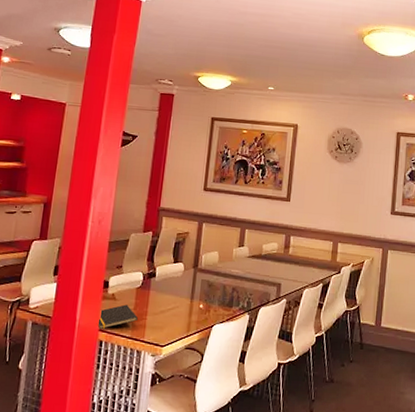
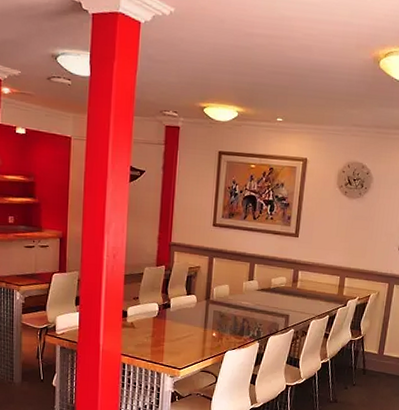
notepad: present [96,304,139,329] -> none [118,332,157,353]

